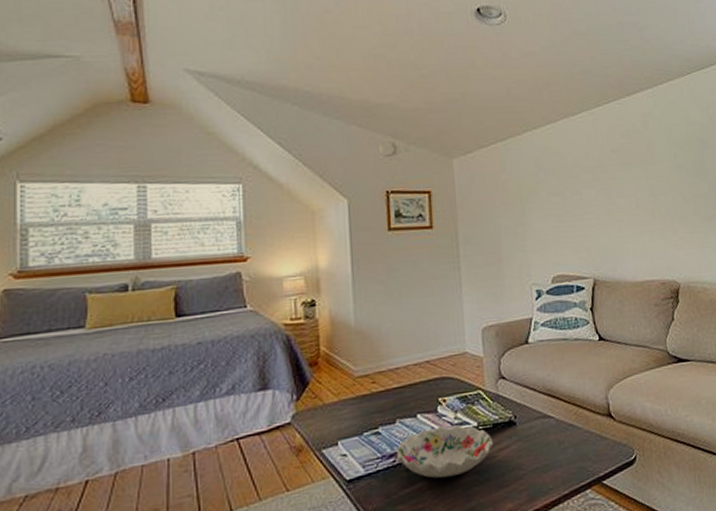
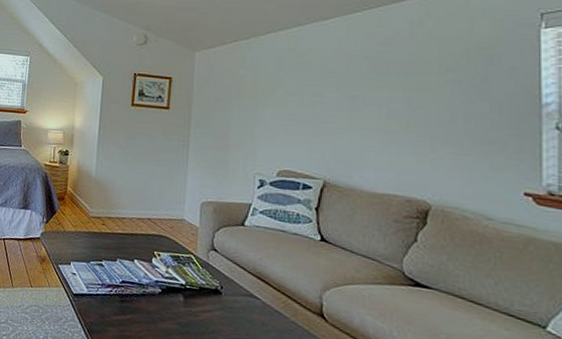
decorative bowl: present [396,425,494,478] -> none [113,273,198,320]

